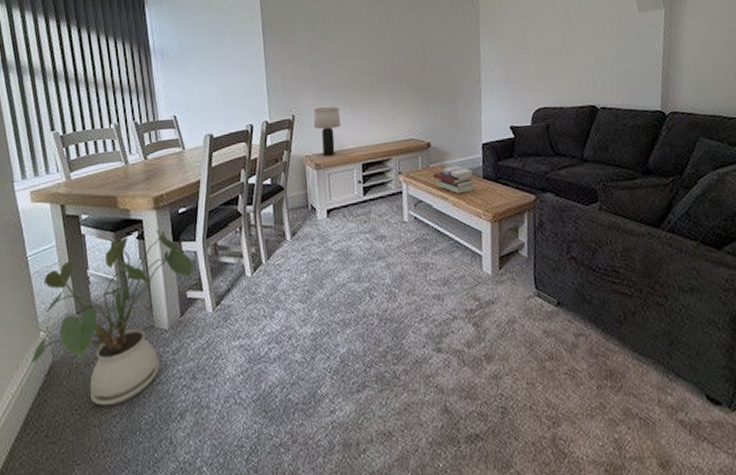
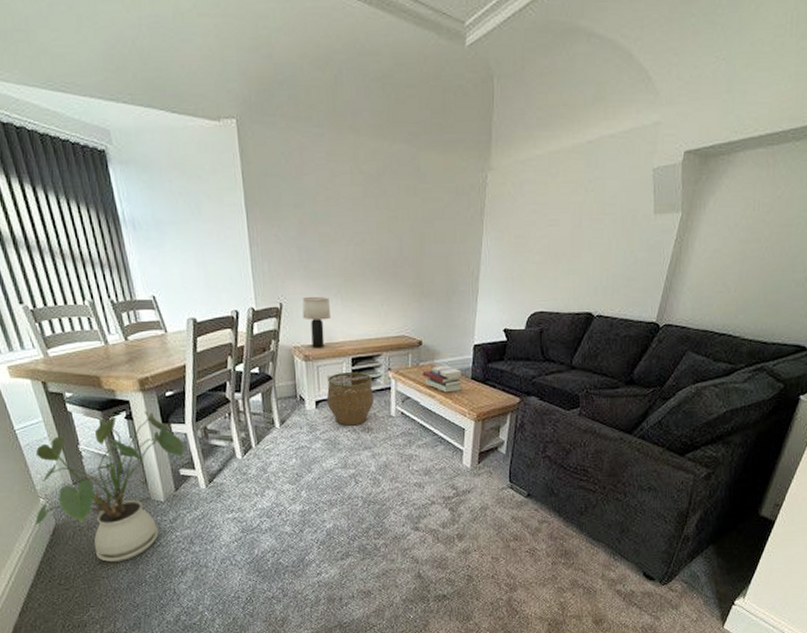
basket: none [337,178,387,235] -> present [326,372,375,426]

